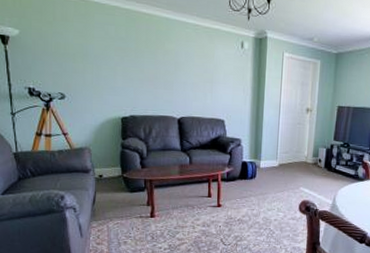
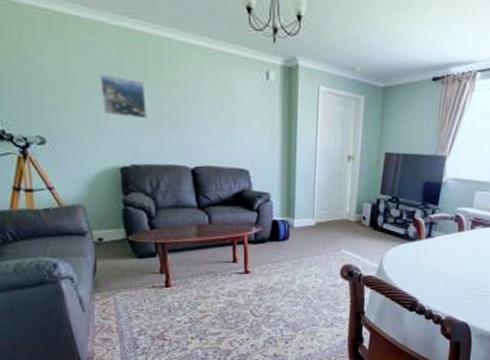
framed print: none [111,45,146,79] -> present [99,74,147,118]

